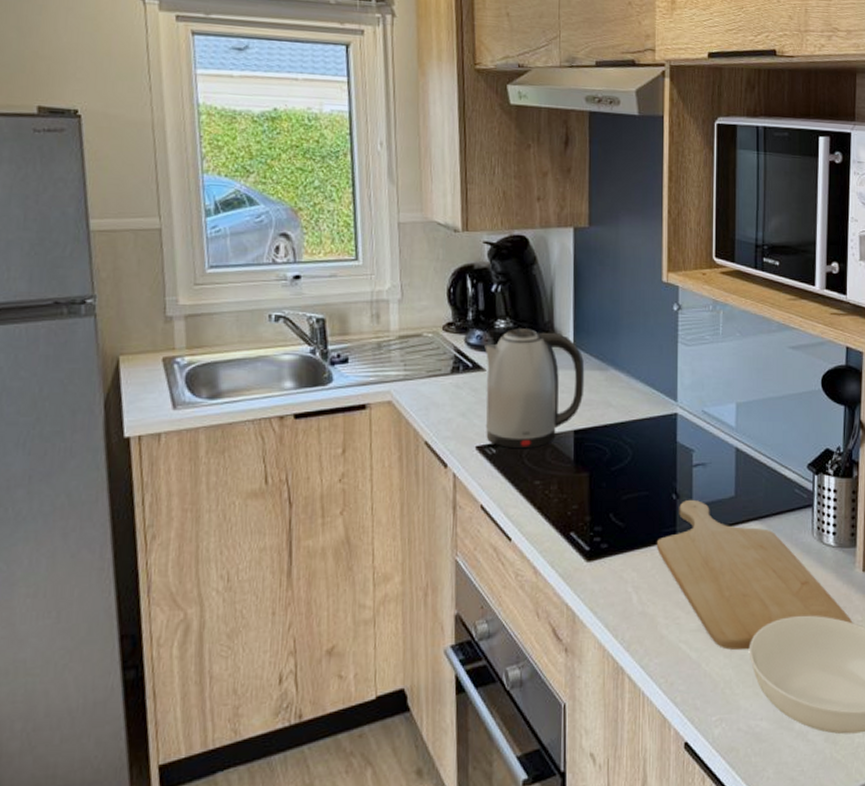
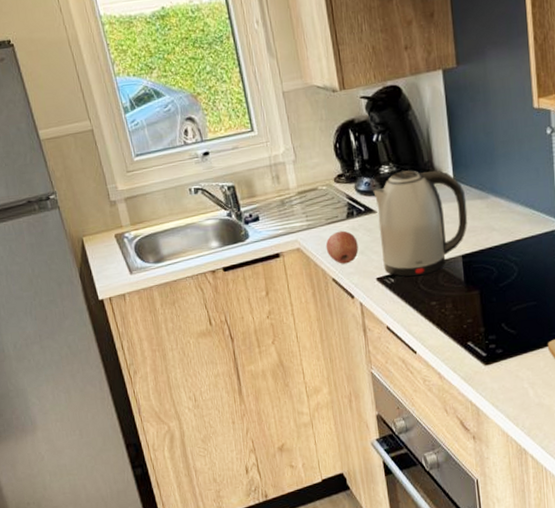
fruit: none [422,386,460,426] -> present [325,230,359,264]

